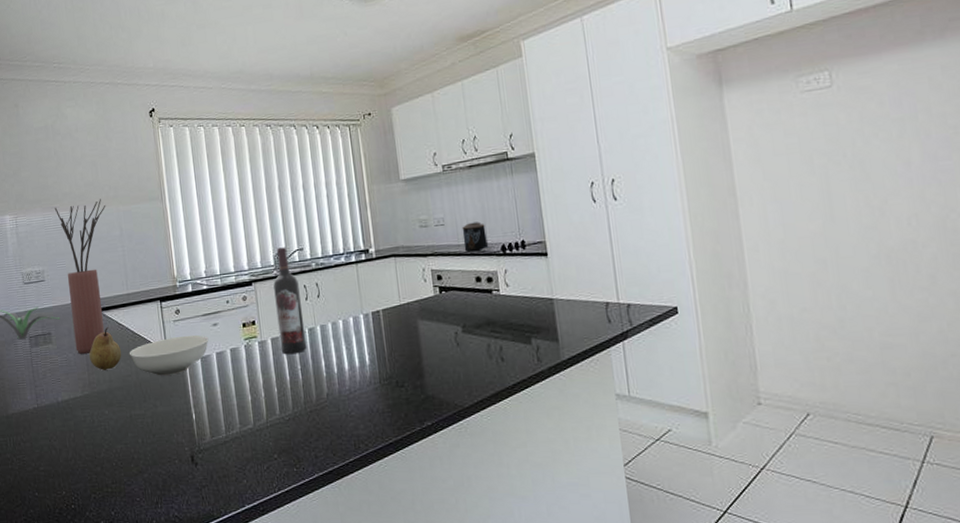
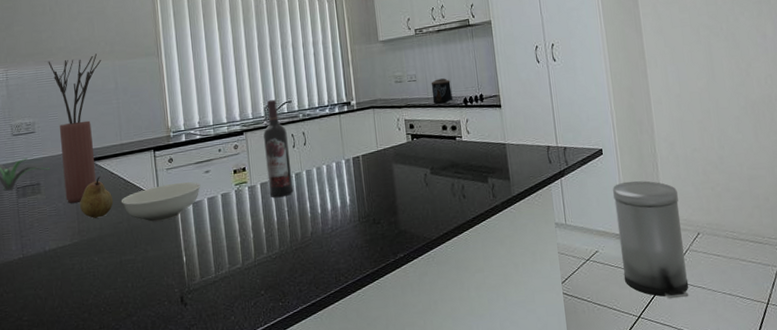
pedal bin: none [691,346,794,493] -> present [613,181,689,299]

